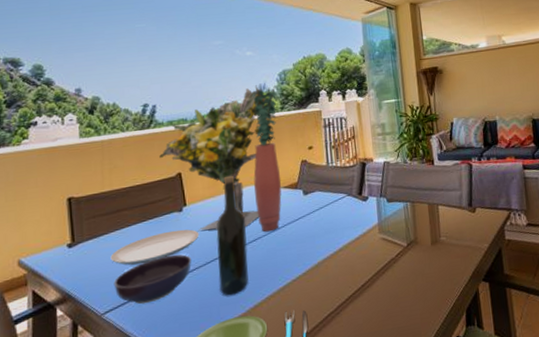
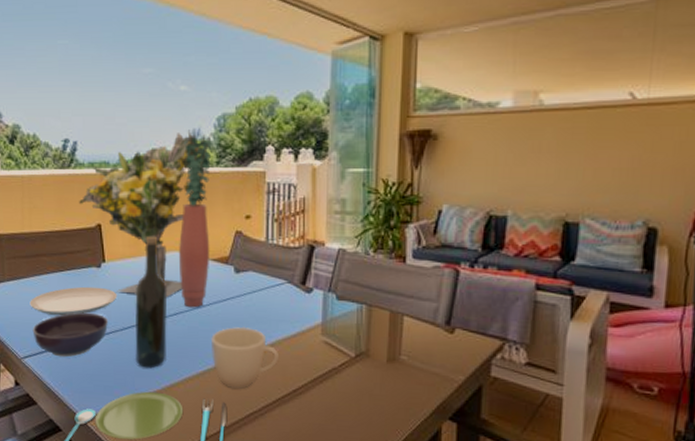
cup: none [287,239,347,297] -> present [210,326,279,389]

